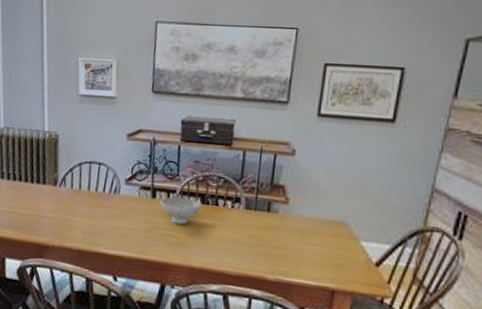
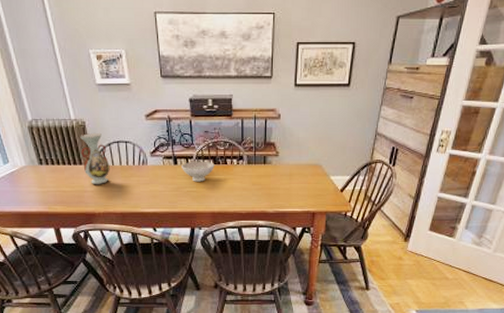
vase: none [46,148,77,211] -> present [80,132,110,185]

